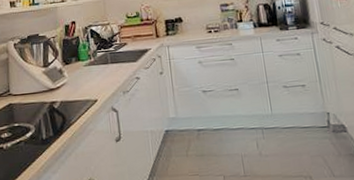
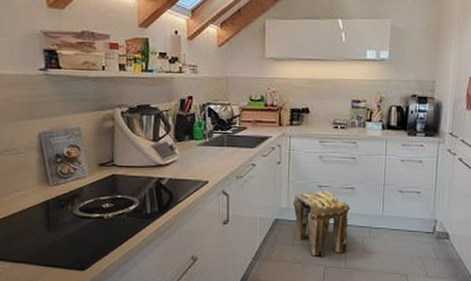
stool: none [181,94,243,166] -> present [293,189,350,257]

